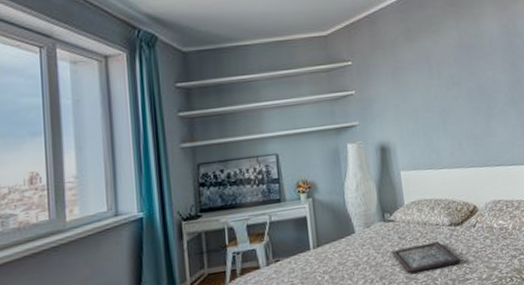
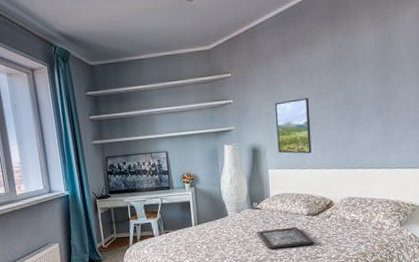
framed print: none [402,88,448,151] -> present [274,98,312,154]

